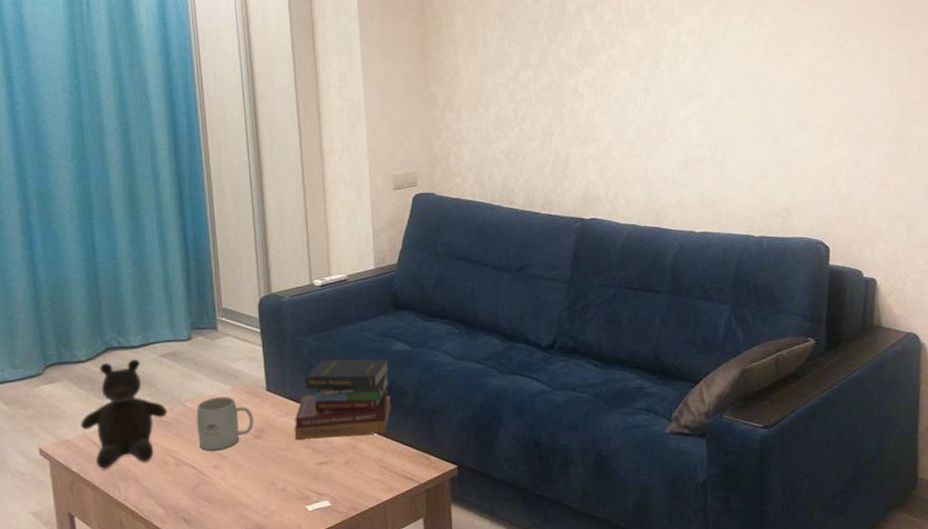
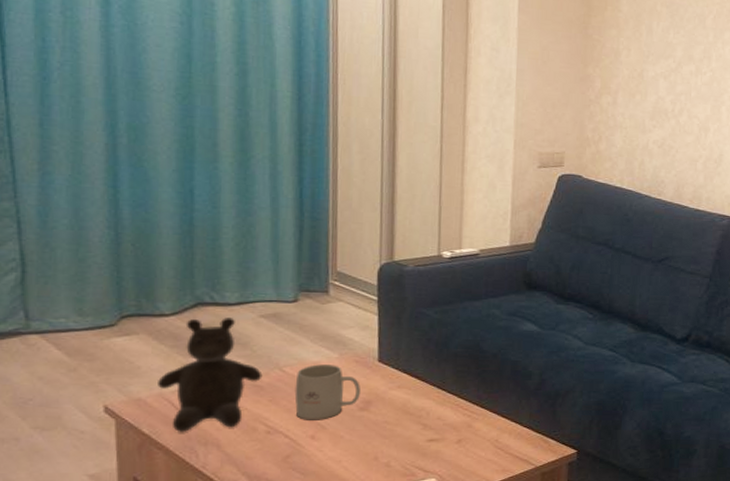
books: present [294,358,392,440] -> none [404,334,515,415]

